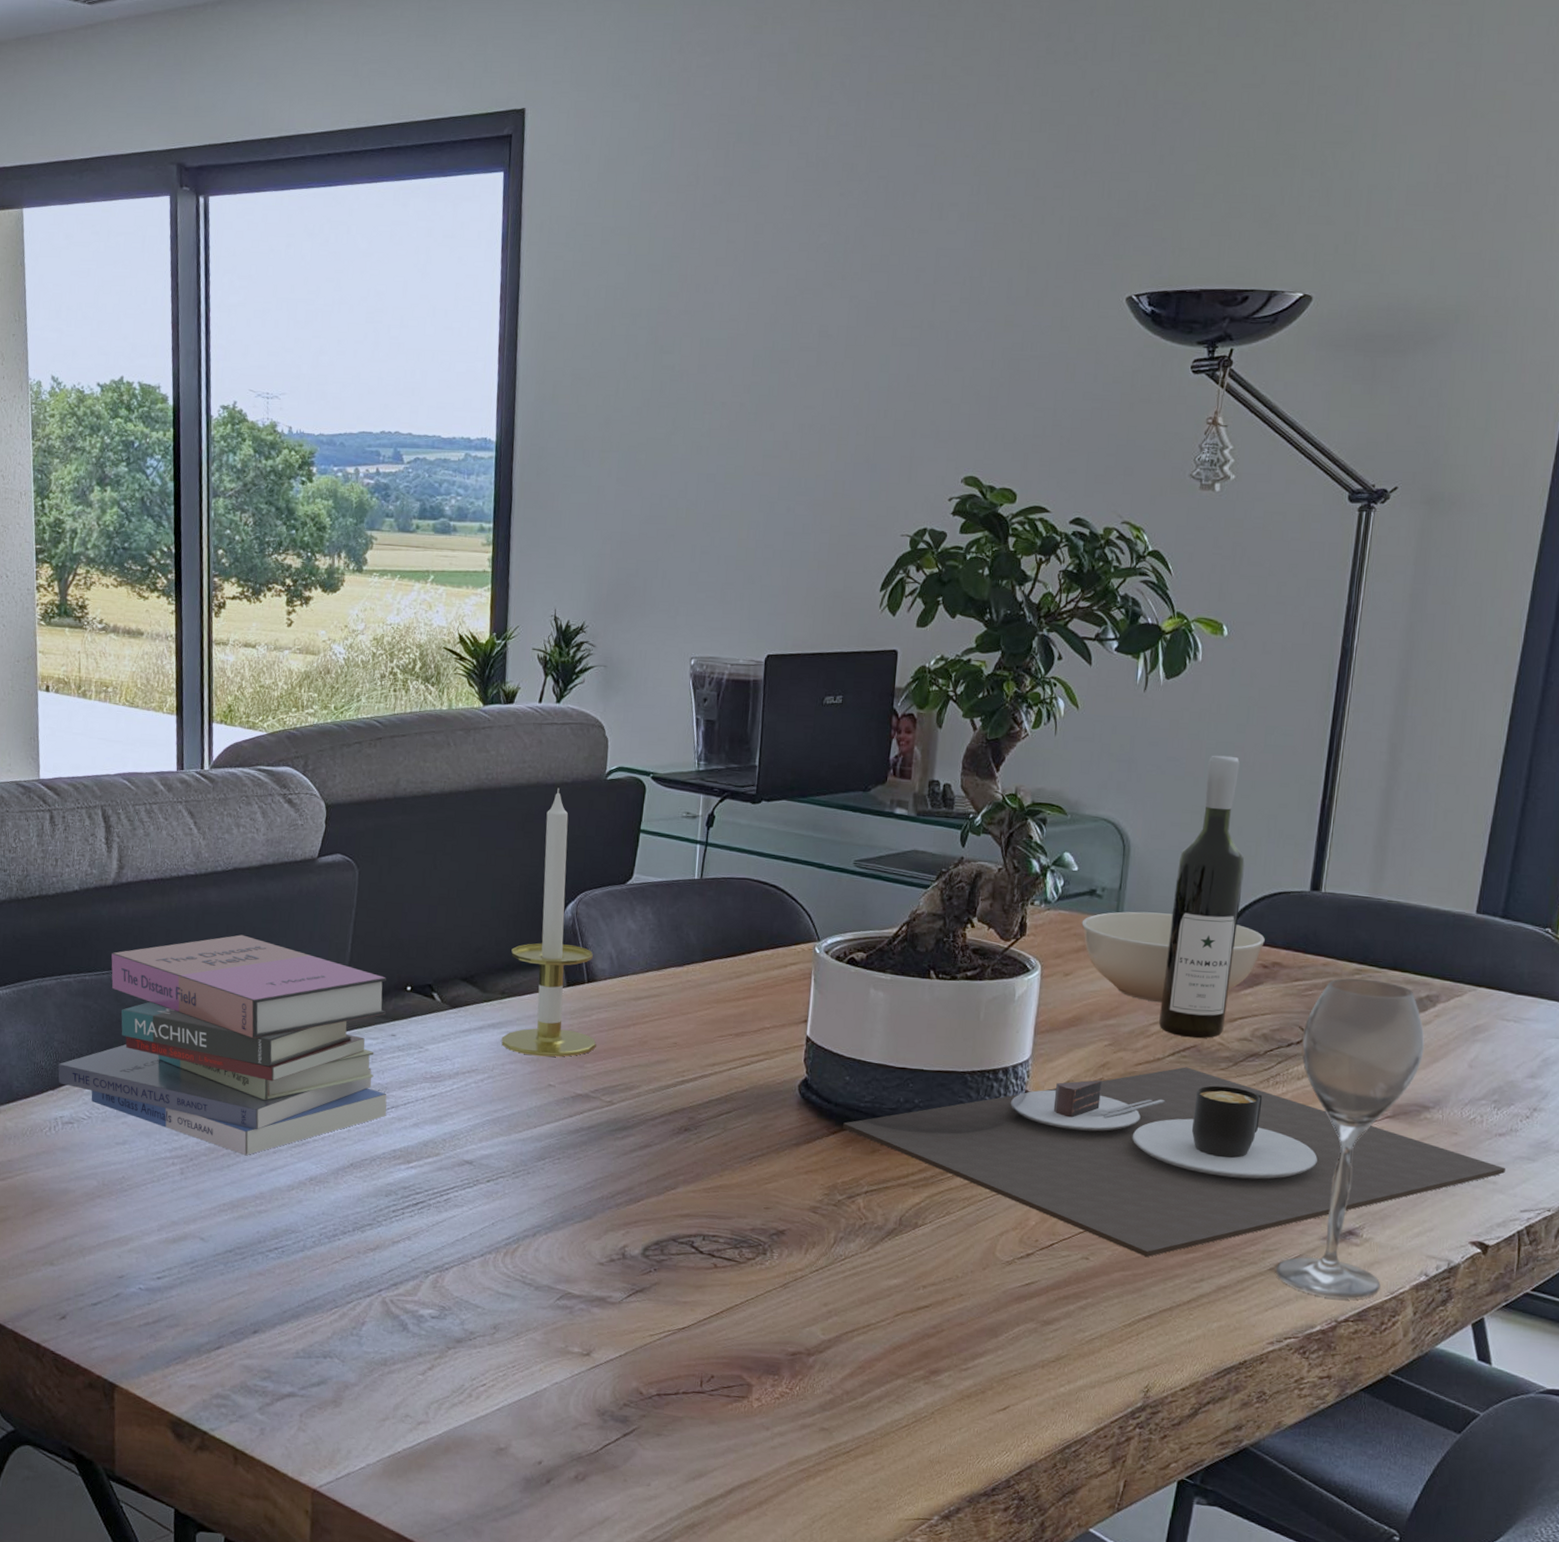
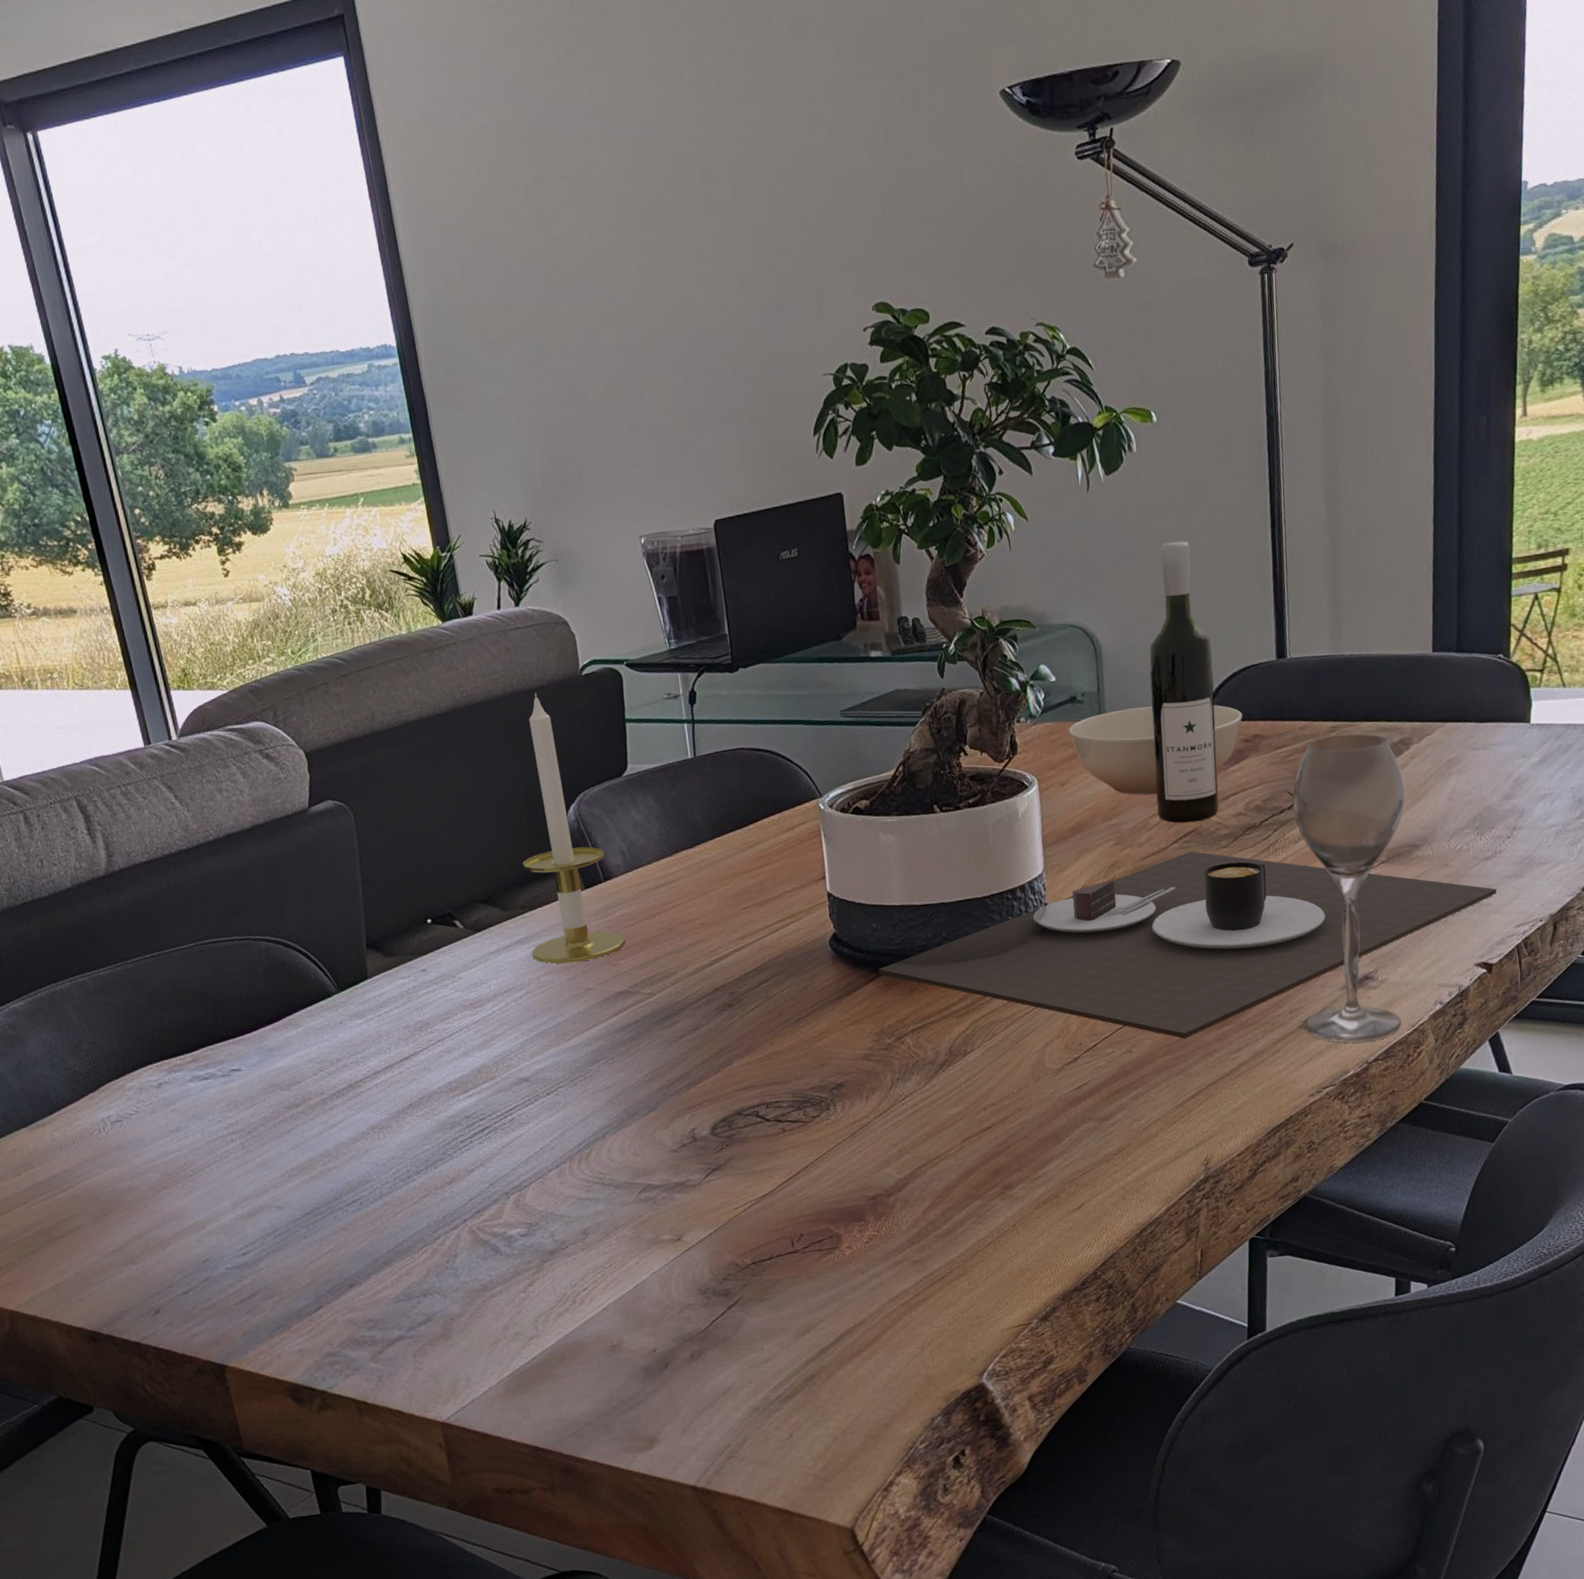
books: present [57,934,387,1155] -> none [92,900,435,1117]

